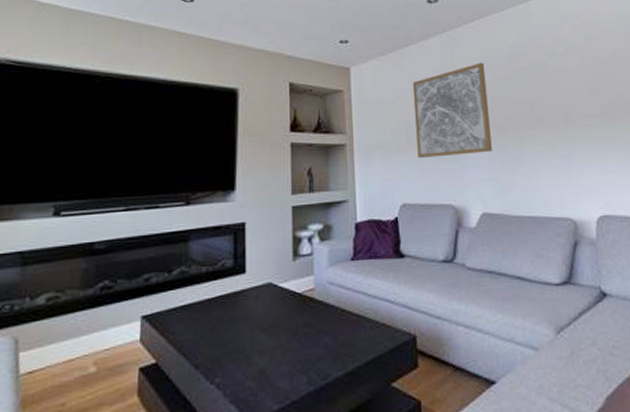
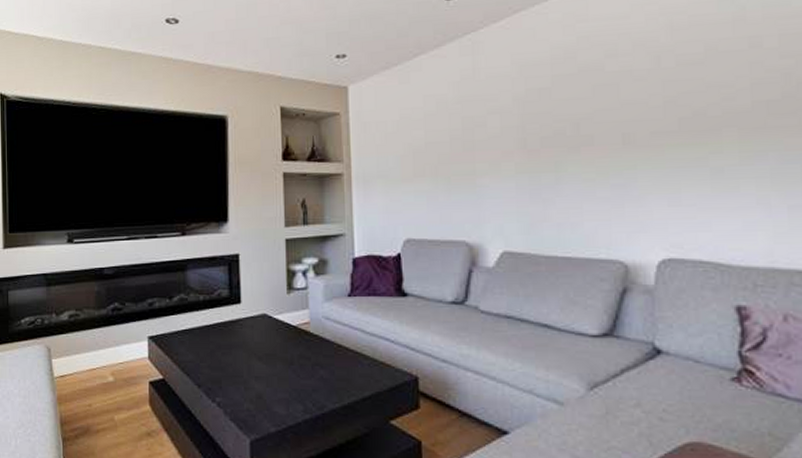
wall art: present [412,63,492,159] -> none [422,71,520,189]

